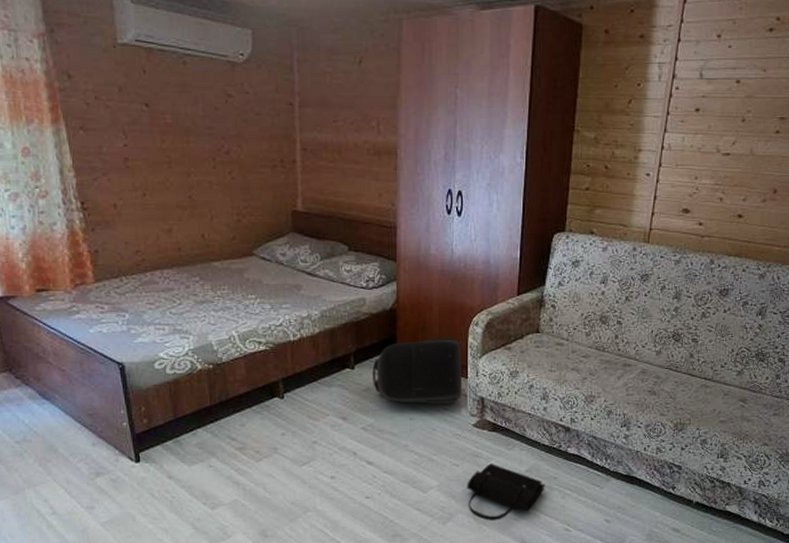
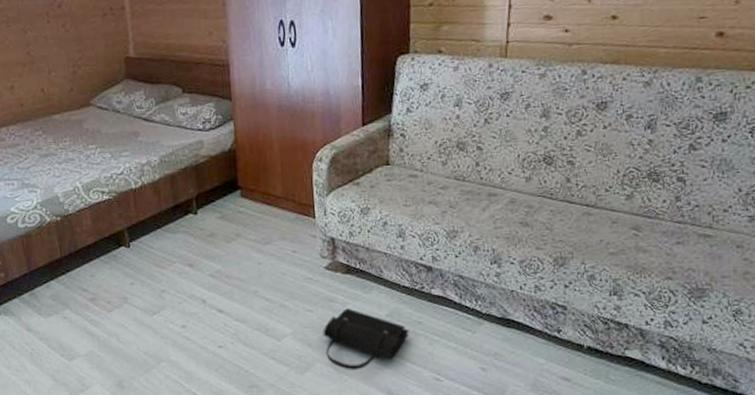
backpack: present [372,337,463,403] -> none [215,175,311,247]

